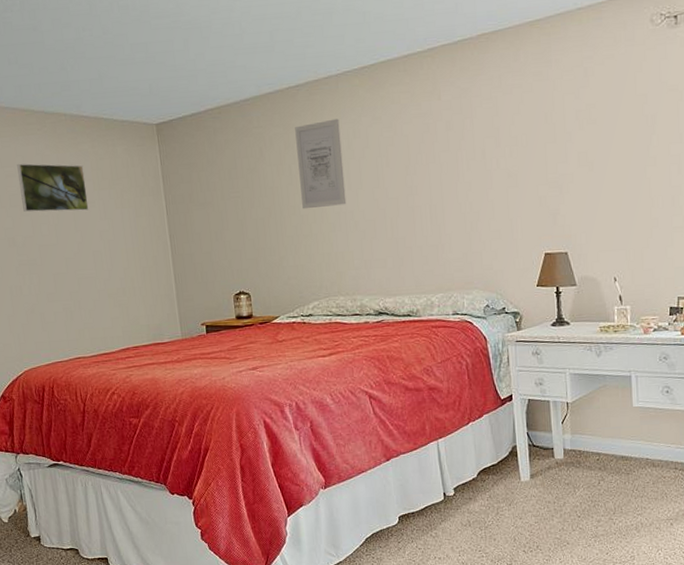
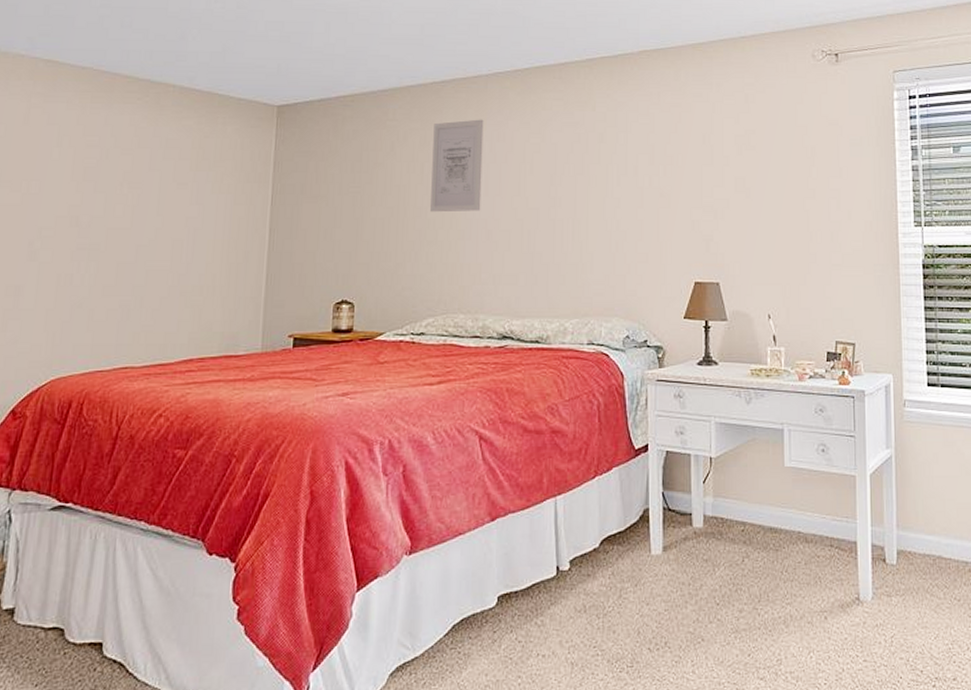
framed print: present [17,163,89,212] -> none [98,133,183,192]

